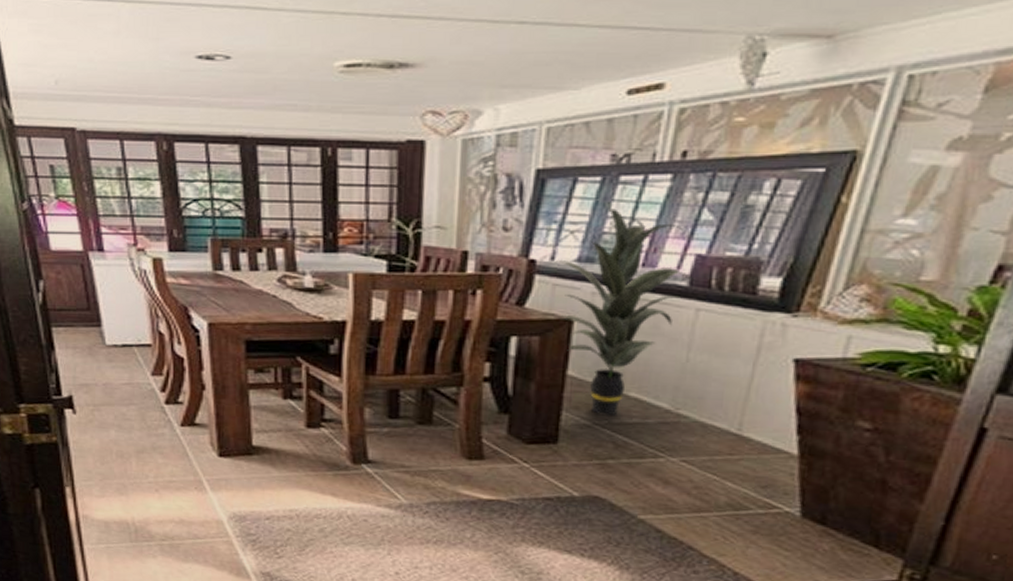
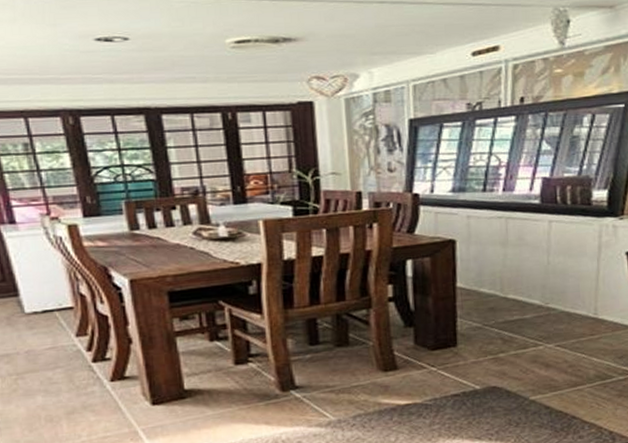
indoor plant: present [550,208,690,416] -> none [430,146,541,317]

